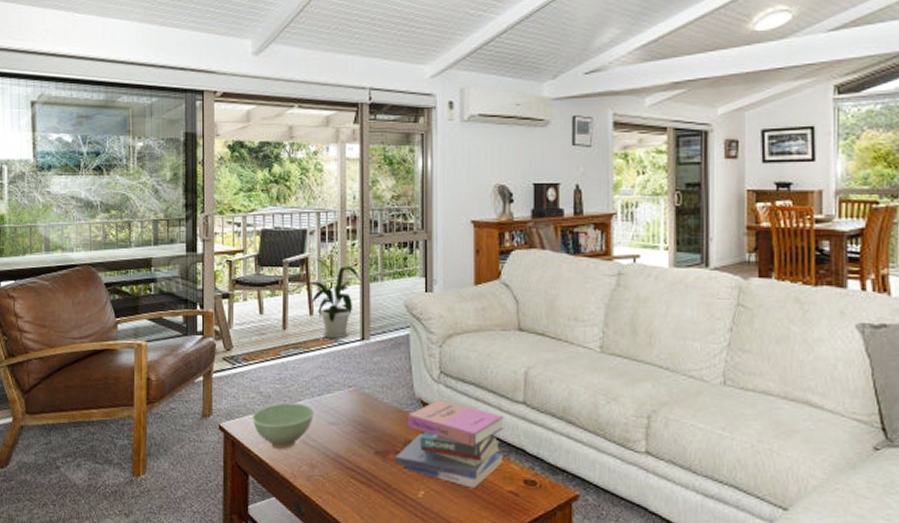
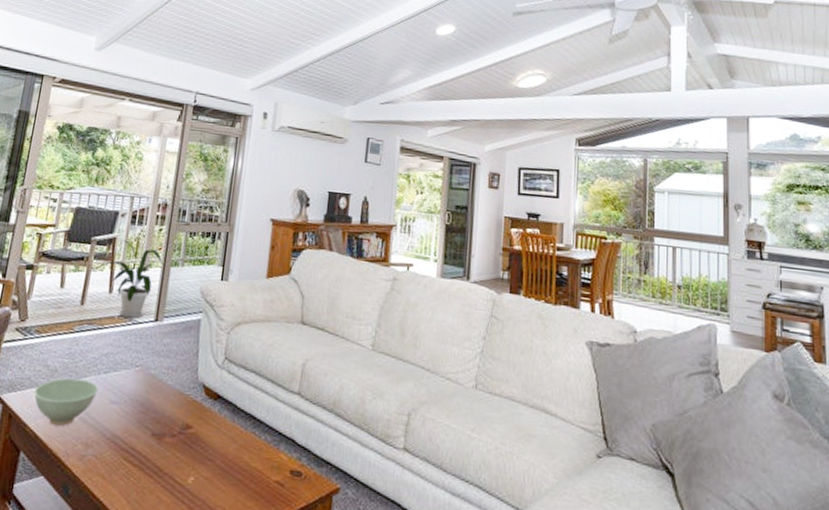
books: present [395,400,504,488] -> none [169,385,278,477]

